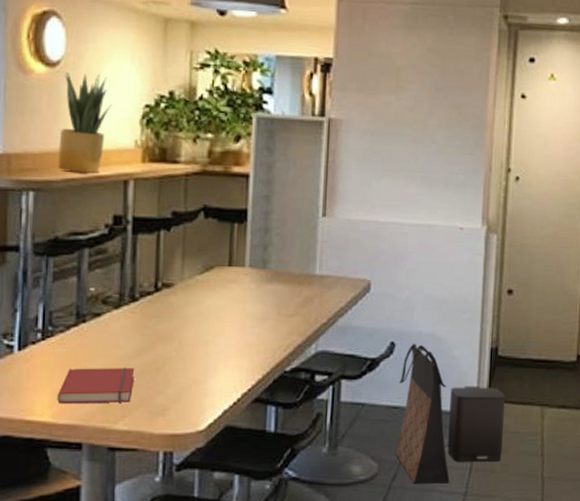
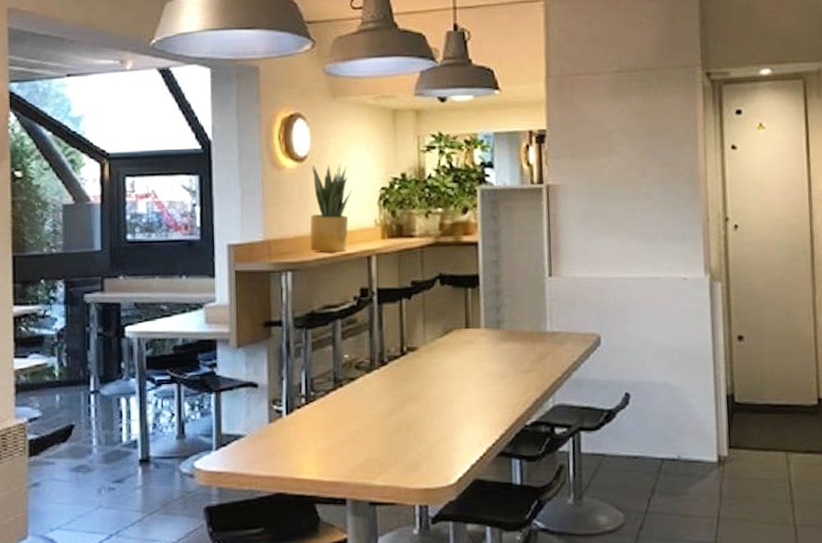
book: present [57,367,135,404] -> none [322,426,389,463]
bag: present [394,343,450,484] -> none [637,393,698,534]
pedal bin: present [447,386,506,462] -> none [689,433,749,511]

